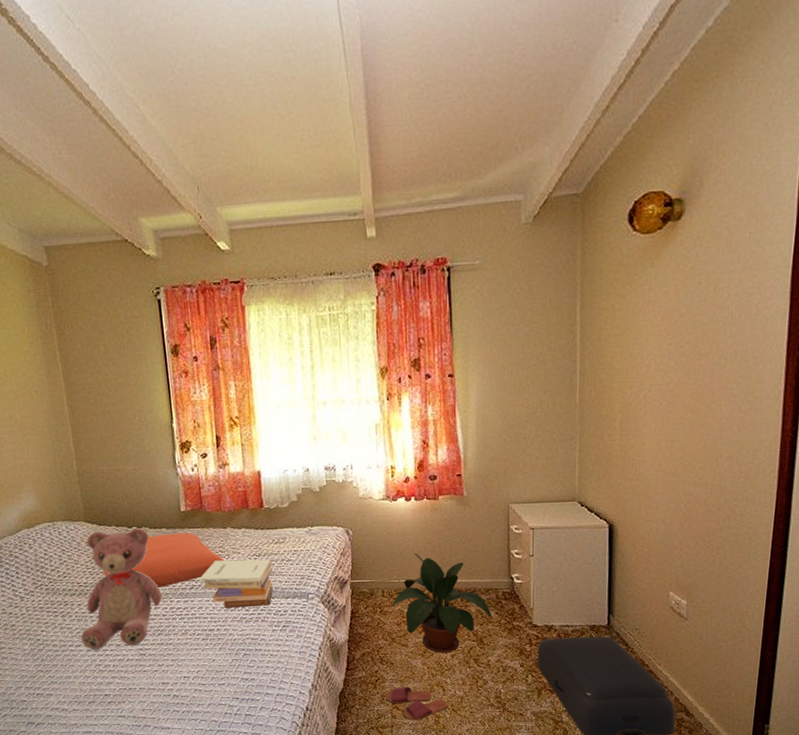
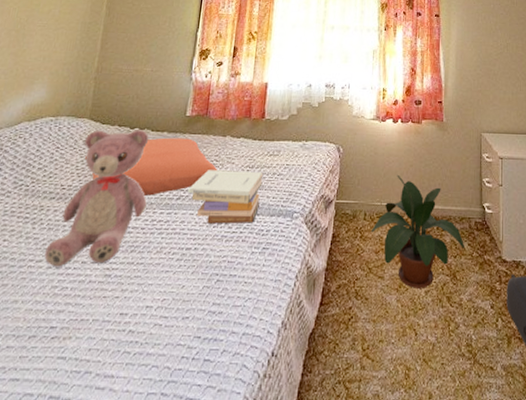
slippers: present [386,687,447,720] -> none [357,329,419,372]

